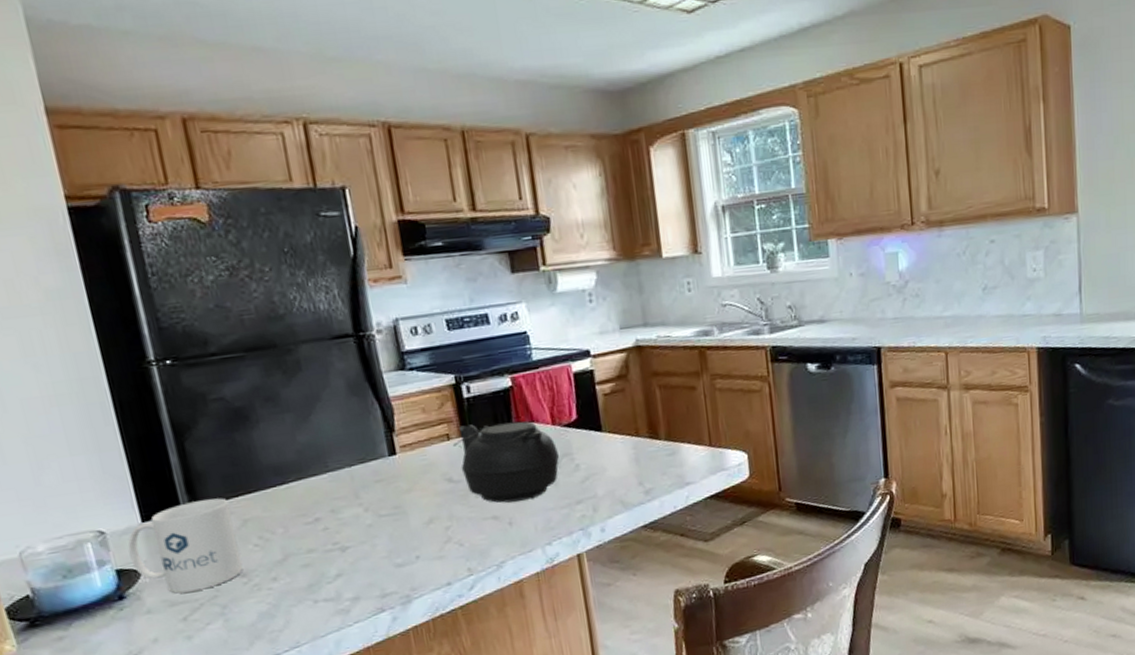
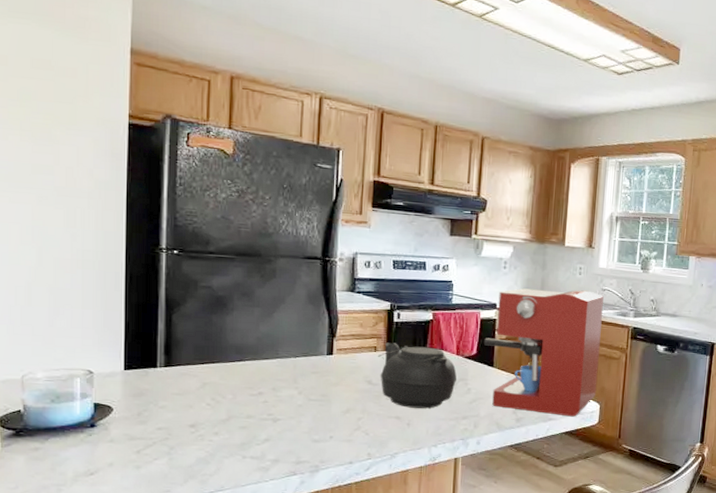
mug: present [127,498,243,594] -> none [108,361,195,432]
coffee maker: none [582,310,740,481] -> present [483,288,604,417]

